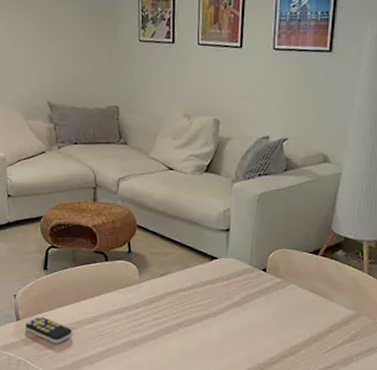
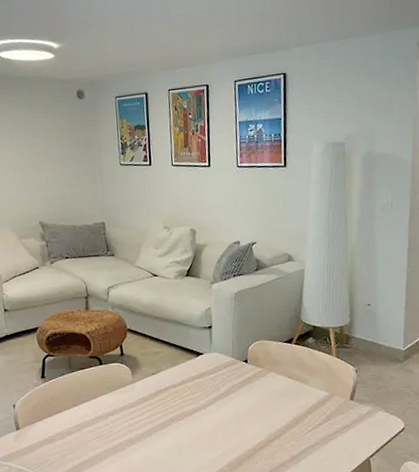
remote control: present [25,316,72,344] -> none [25,424,71,450]

